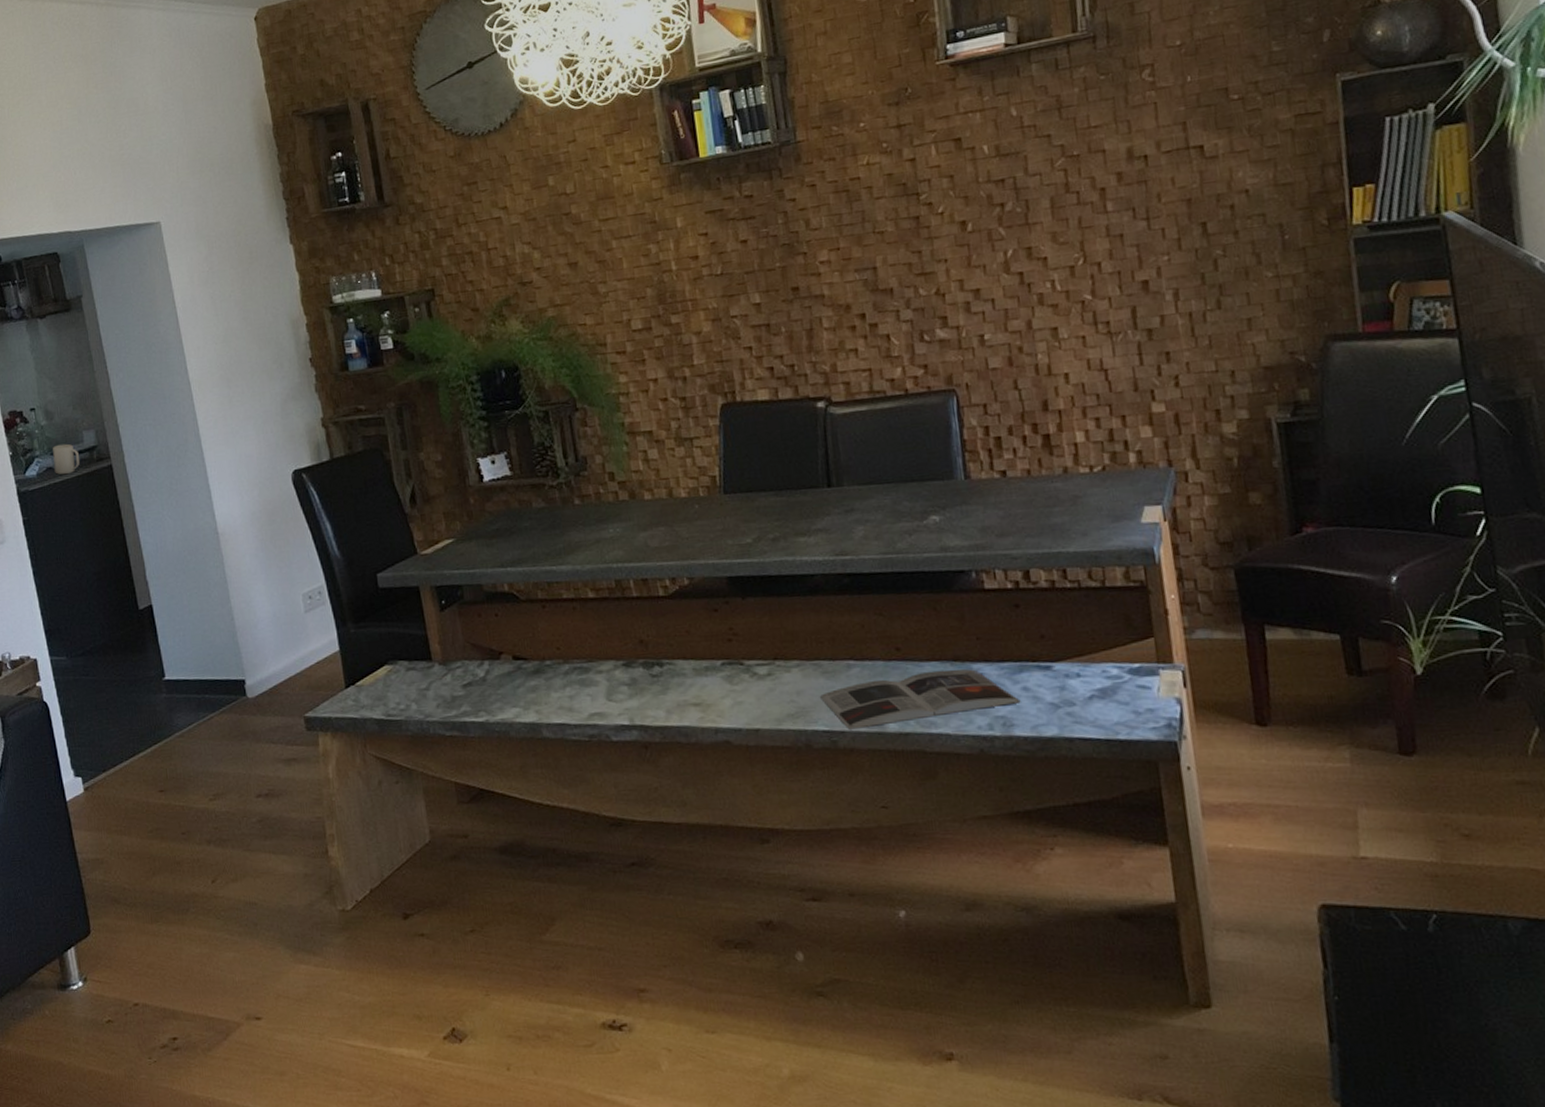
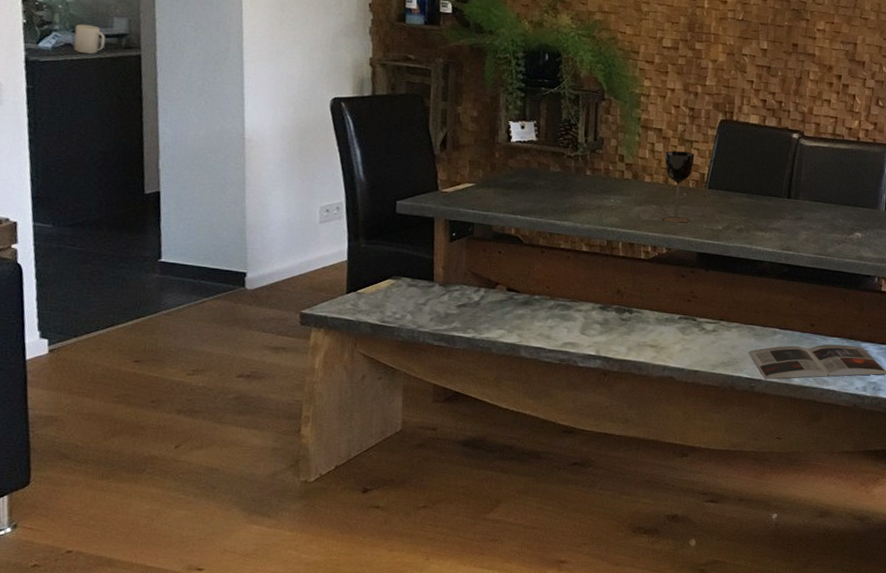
wine glass: none [662,452,709,546] -> present [663,150,695,224]

